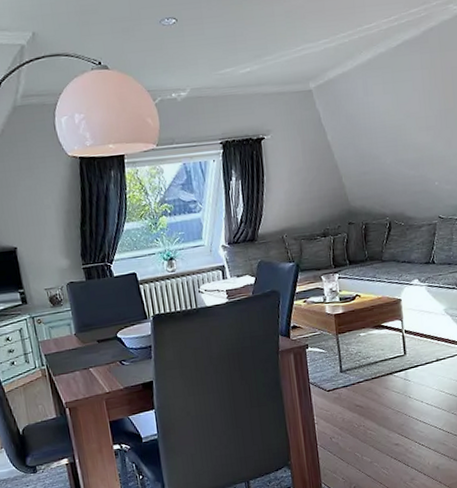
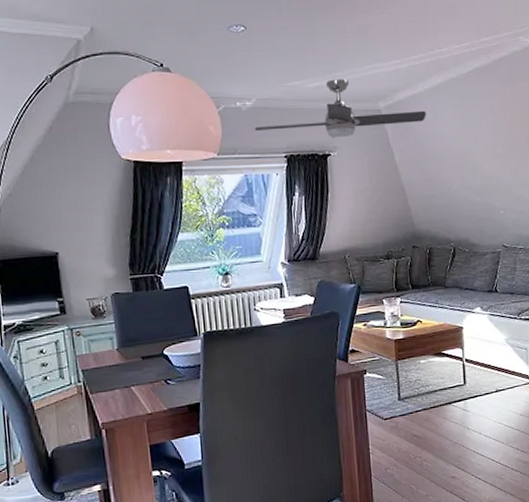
electric fan: none [190,62,357,122] -> present [255,79,426,138]

